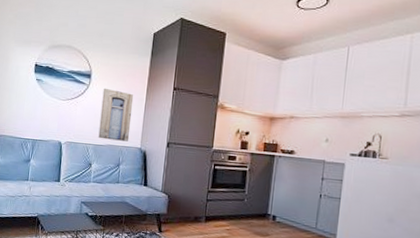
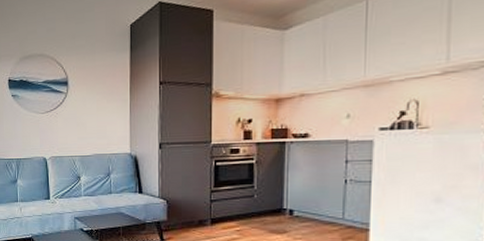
wall art: present [98,88,134,142] -> none [83,93,117,149]

